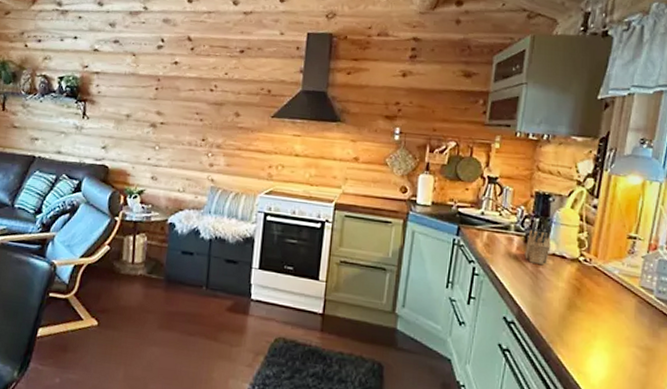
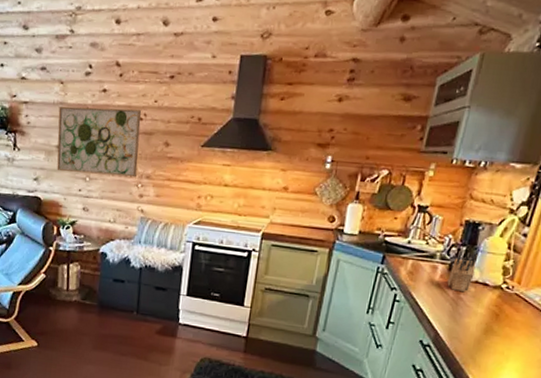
wall art: none [126,76,212,147] -> present [57,106,141,178]

